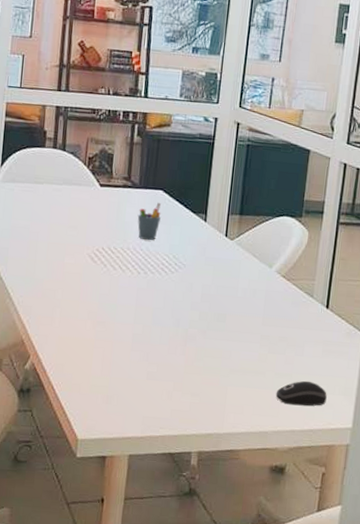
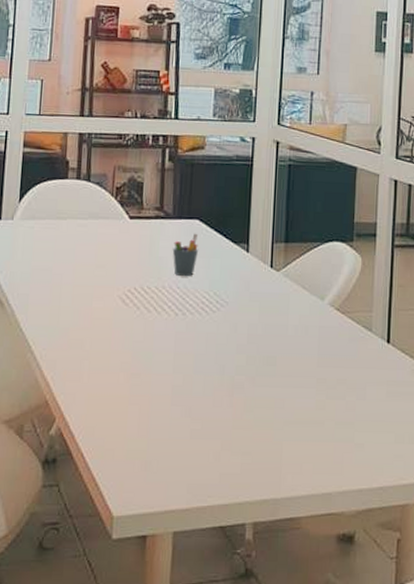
computer mouse: present [275,380,327,406] -> none [338,429,396,460]

